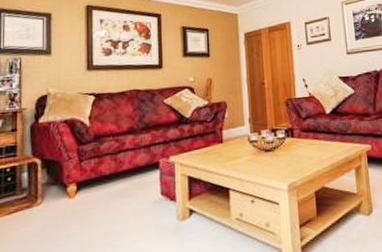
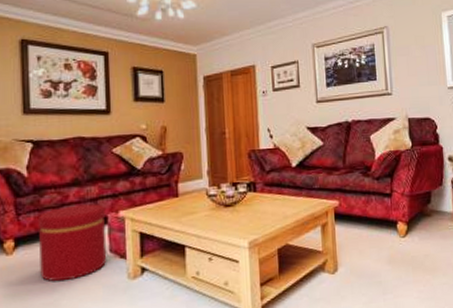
ottoman: none [97,150,159,223] -> present [37,204,107,282]

